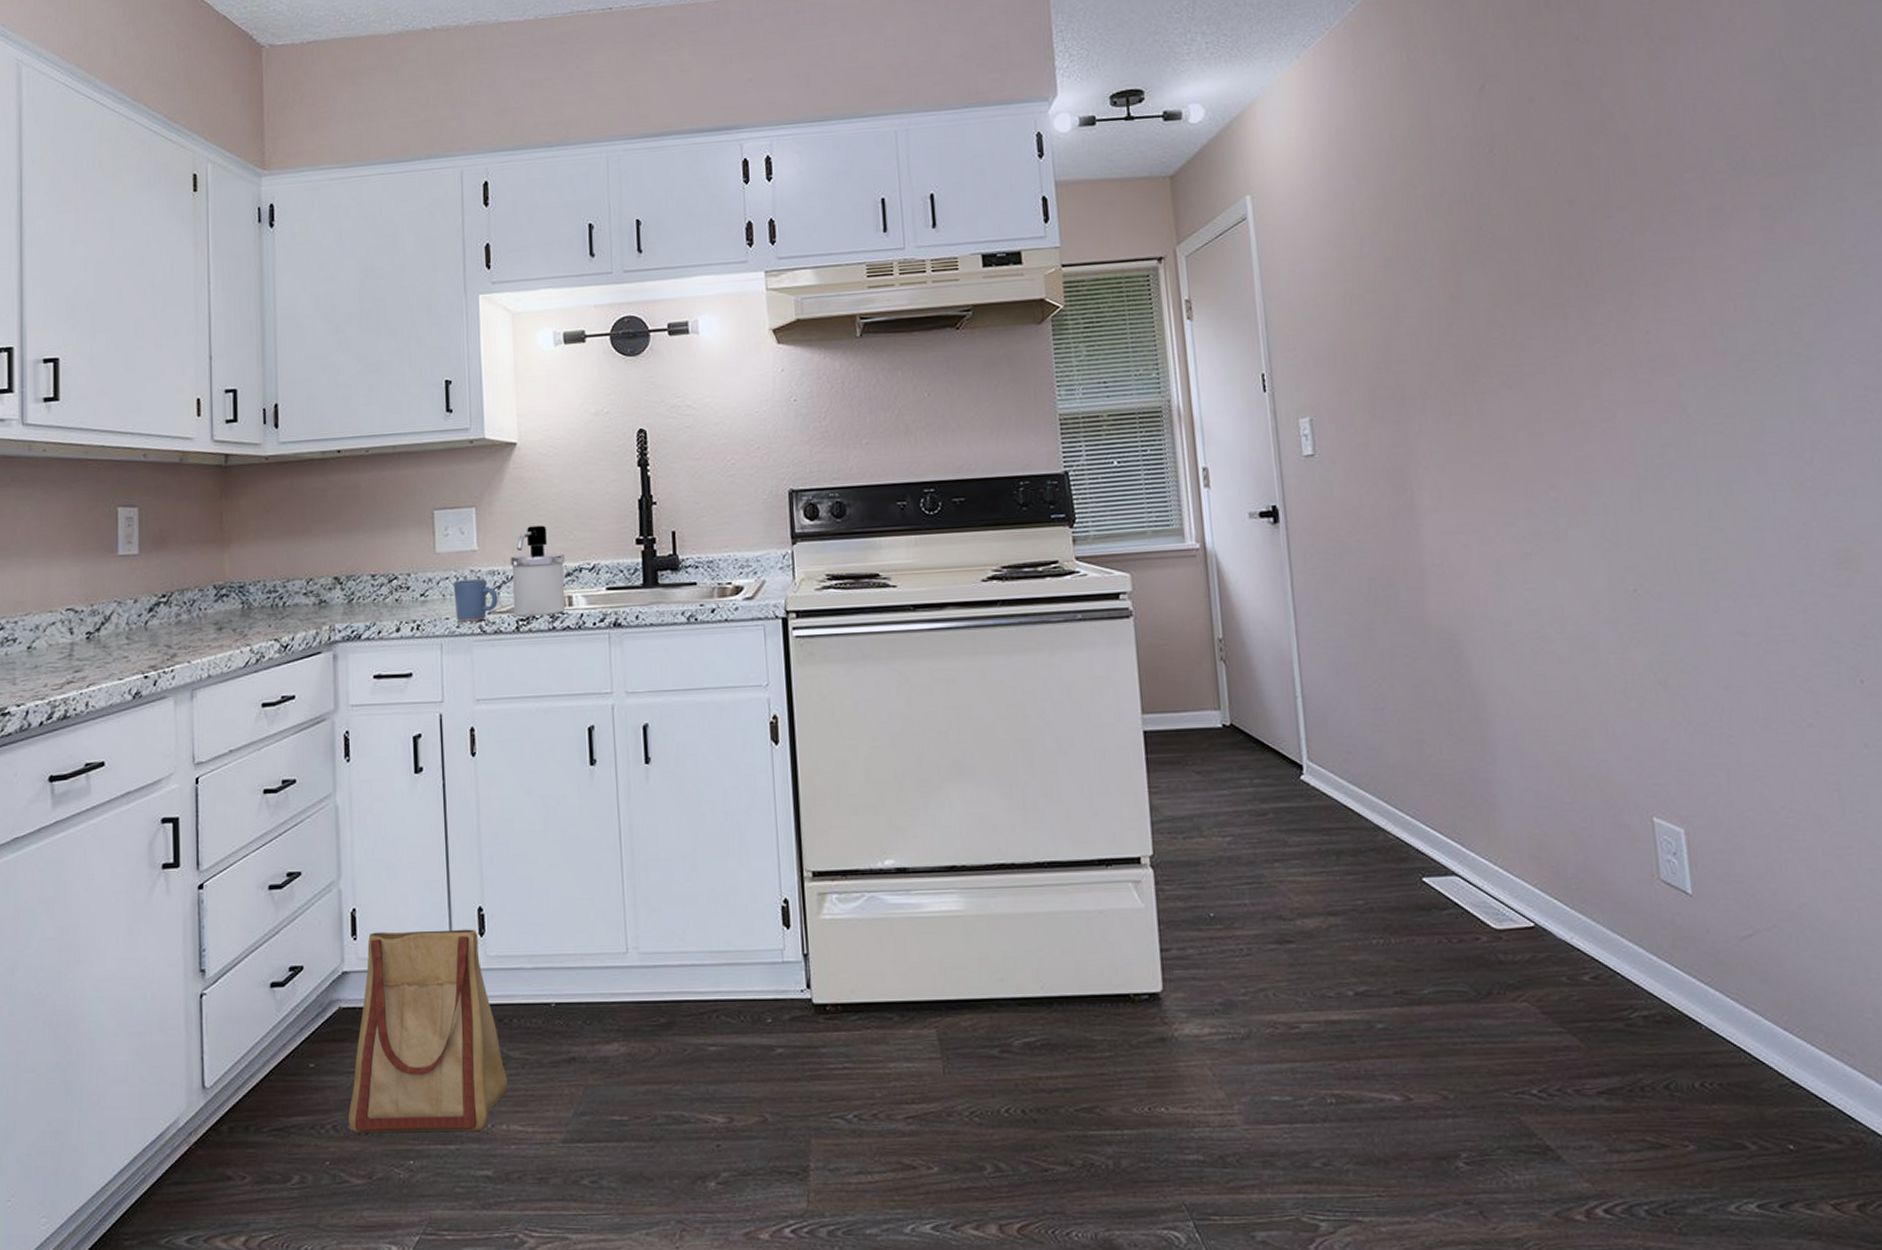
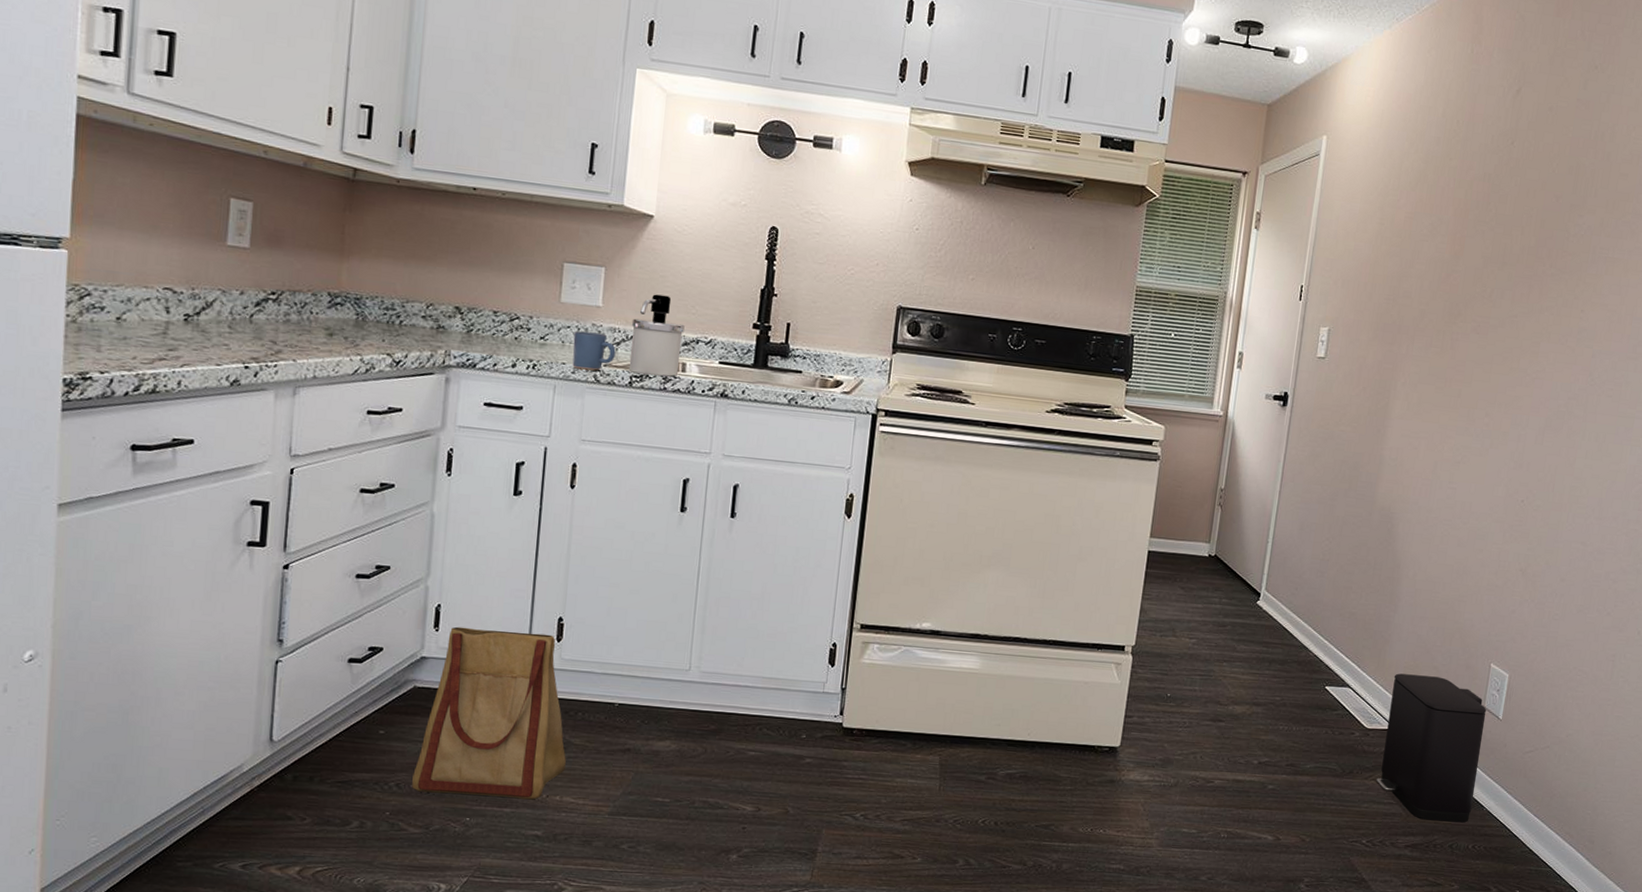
pedal bin: none [1515,845,1684,1052] -> present [1376,673,1487,823]

